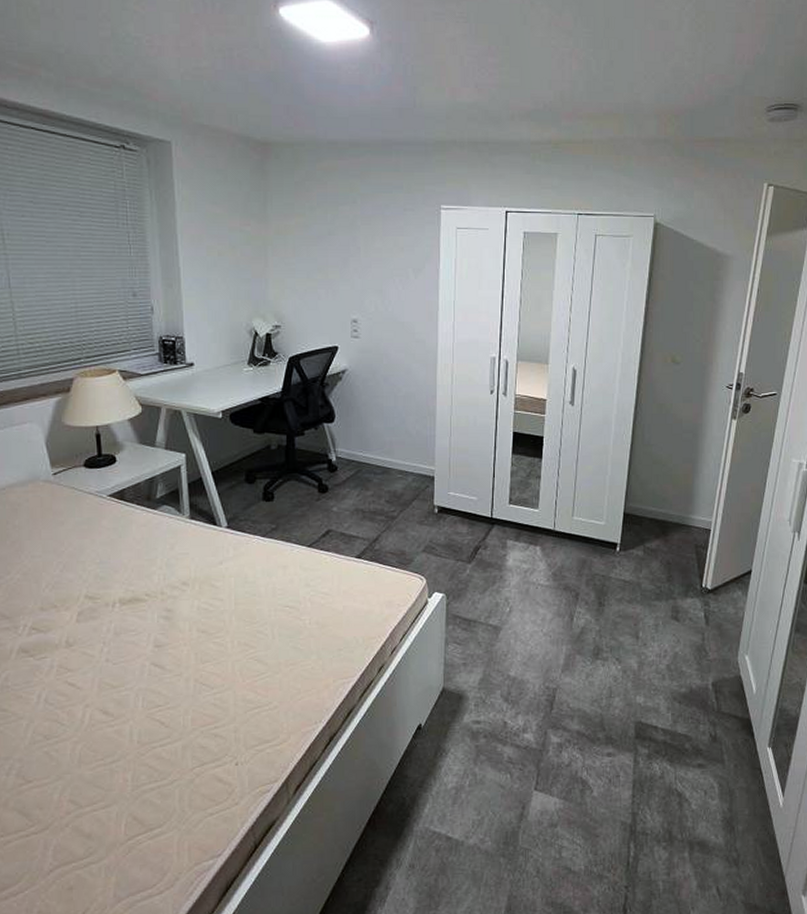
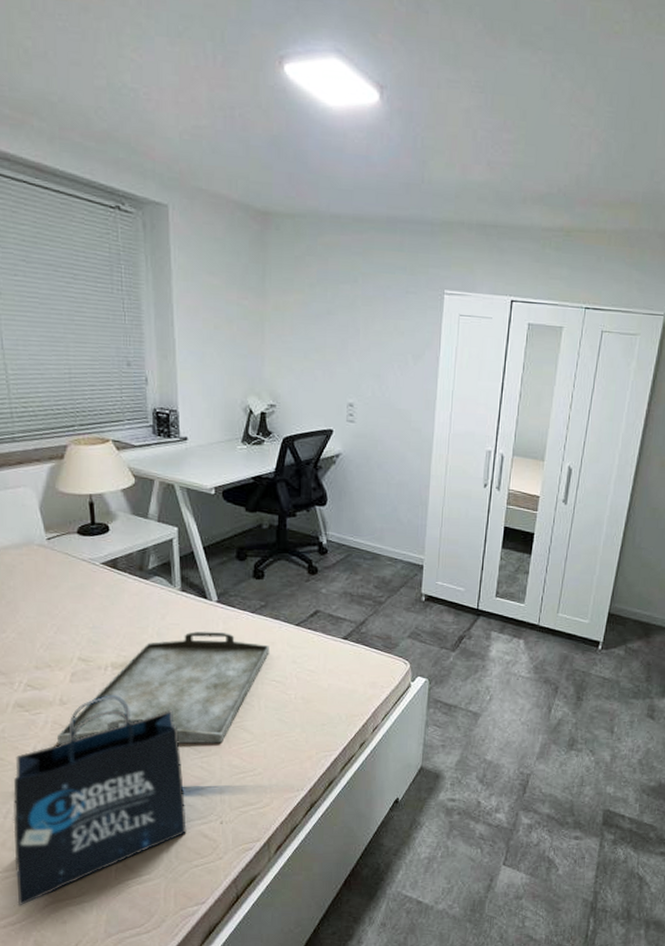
tote bag: none [16,633,200,873] -> present [13,695,187,906]
serving tray: none [64,558,282,690] -> present [58,631,269,744]

